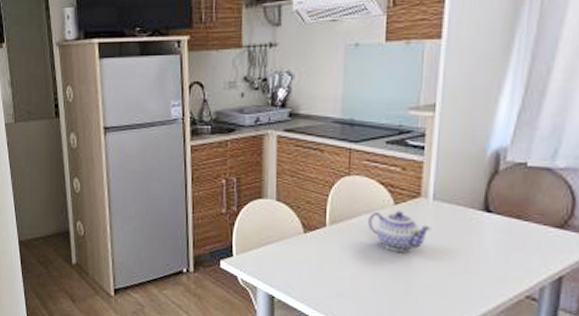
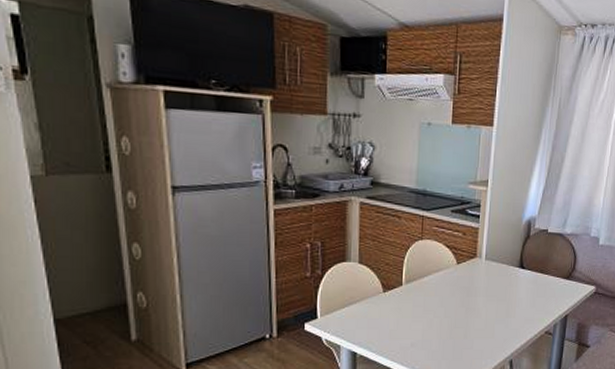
teapot: present [368,210,431,252] -> none [436,269,484,304]

